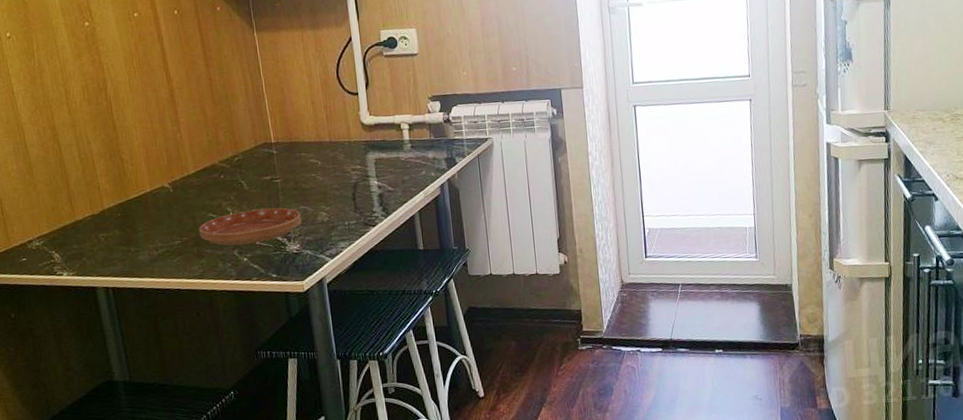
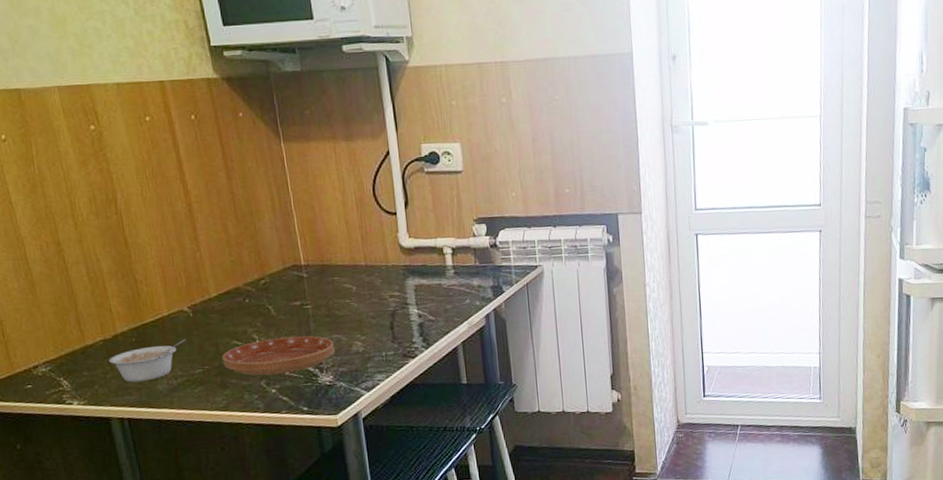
legume: none [97,213,166,254] -> present [109,339,186,383]

